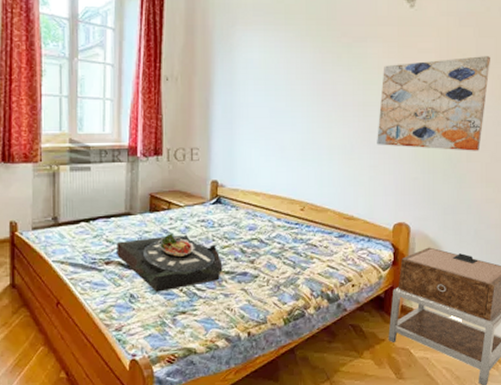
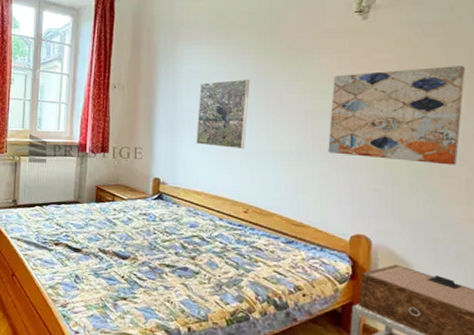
serving tray: present [117,233,223,292] -> none [65,223,163,276]
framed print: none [254,69,307,145] -> present [196,79,250,150]

